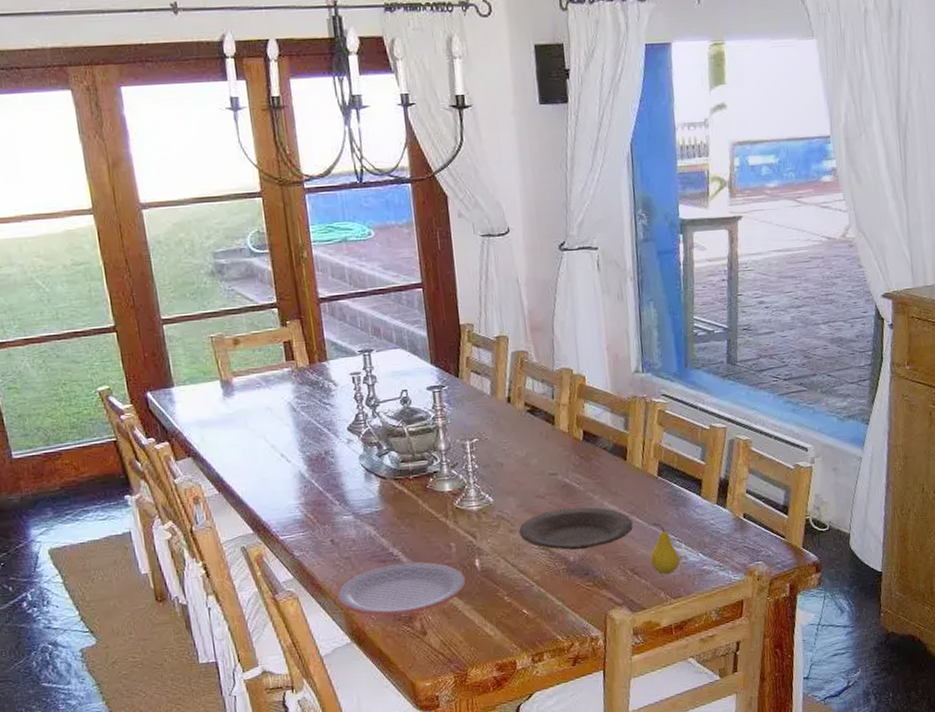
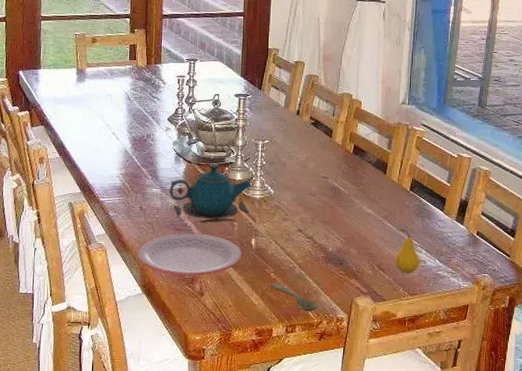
teapot: none [364,475,468,549] -> present [170,163,252,223]
spoon: none [506,607,567,635] -> present [271,283,318,312]
plate: present [518,507,633,550] -> none [290,207,385,243]

